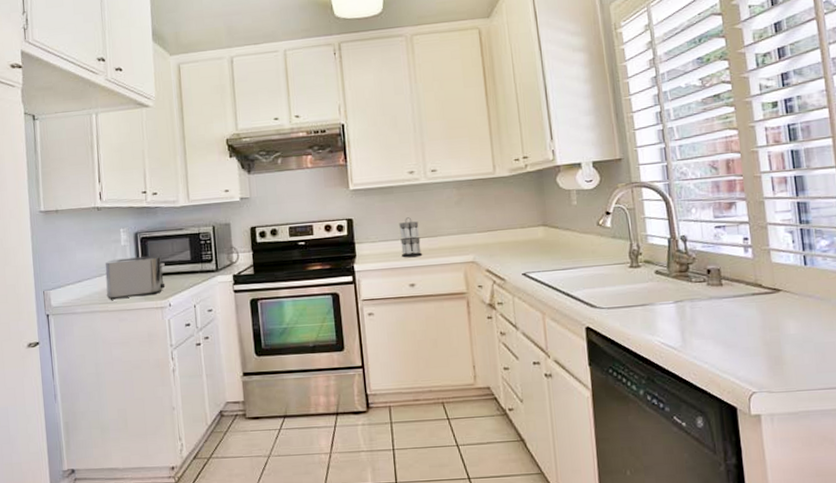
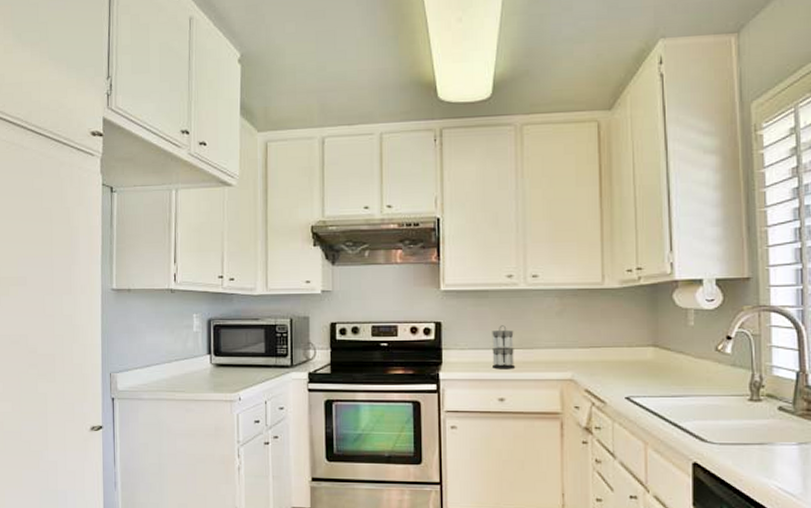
toaster: present [105,254,166,300] -> none [174,344,237,388]

